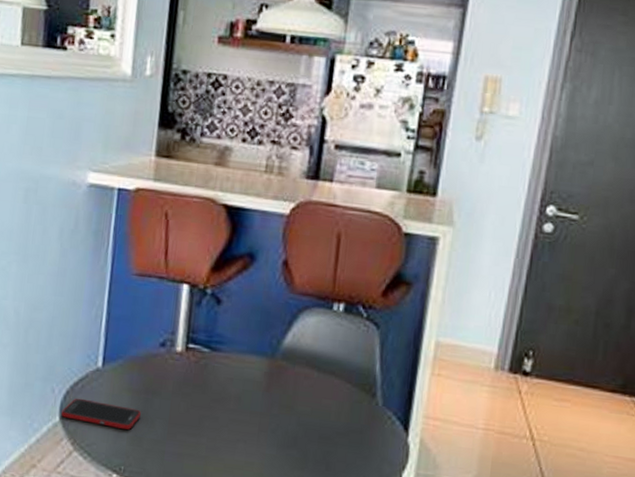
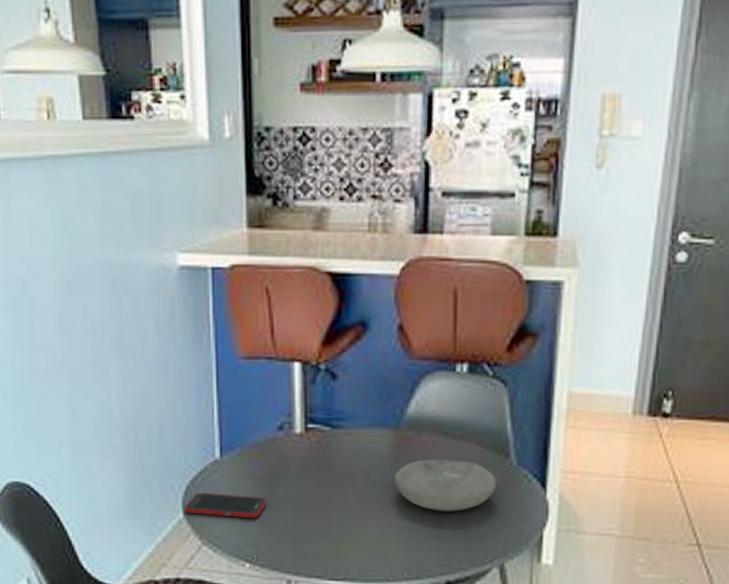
bowl: none [264,390,362,445] -> present [394,458,497,511]

